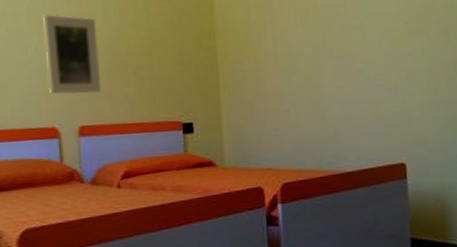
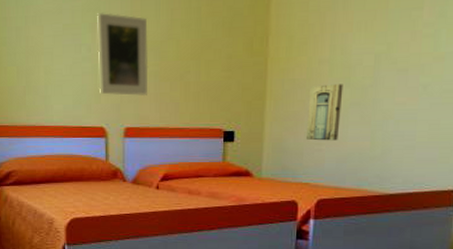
wall art: none [260,72,293,127] -> present [305,84,343,141]

